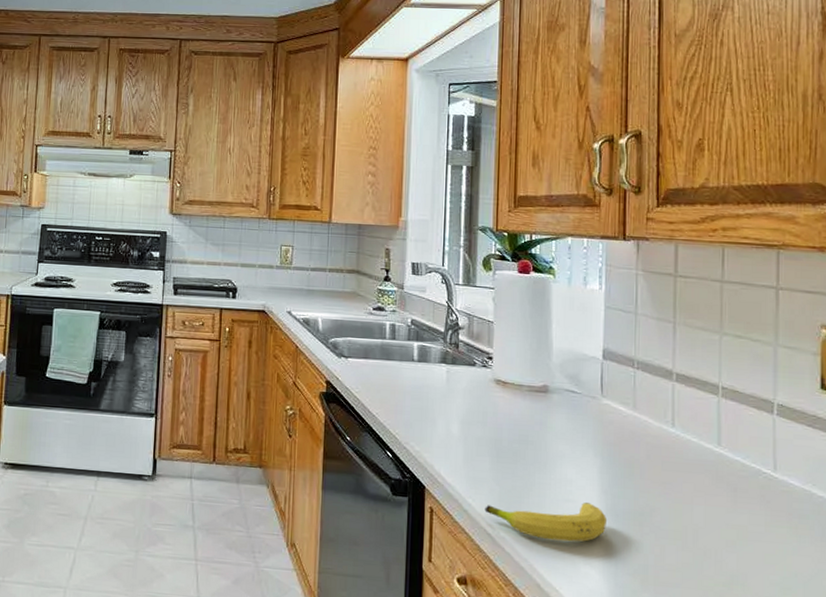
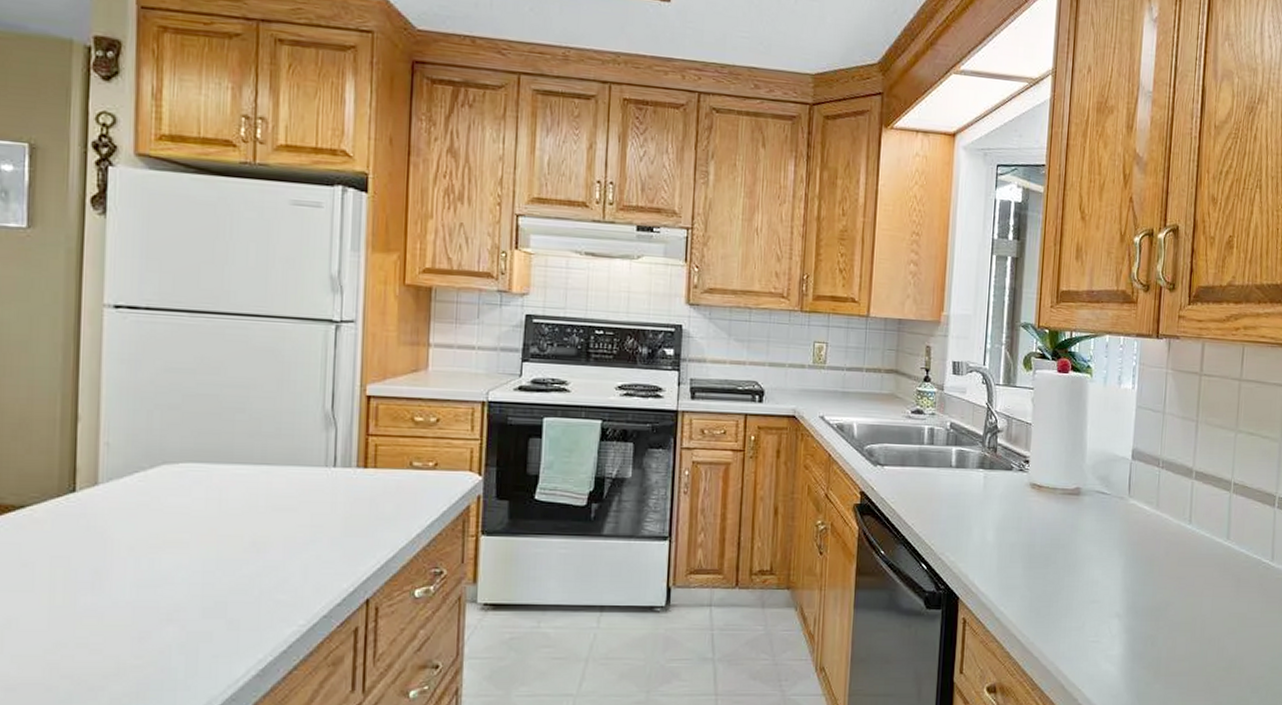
fruit: present [484,502,608,543] -> none [1016,602,1128,642]

